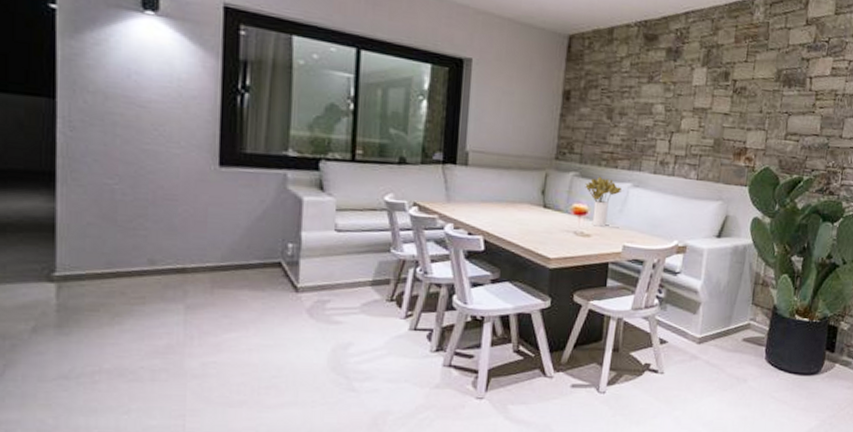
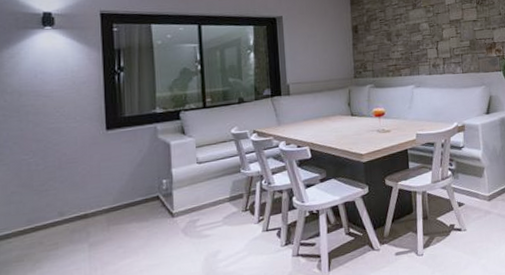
flower bouquet: present [585,176,624,228] -> none [379,84,410,124]

